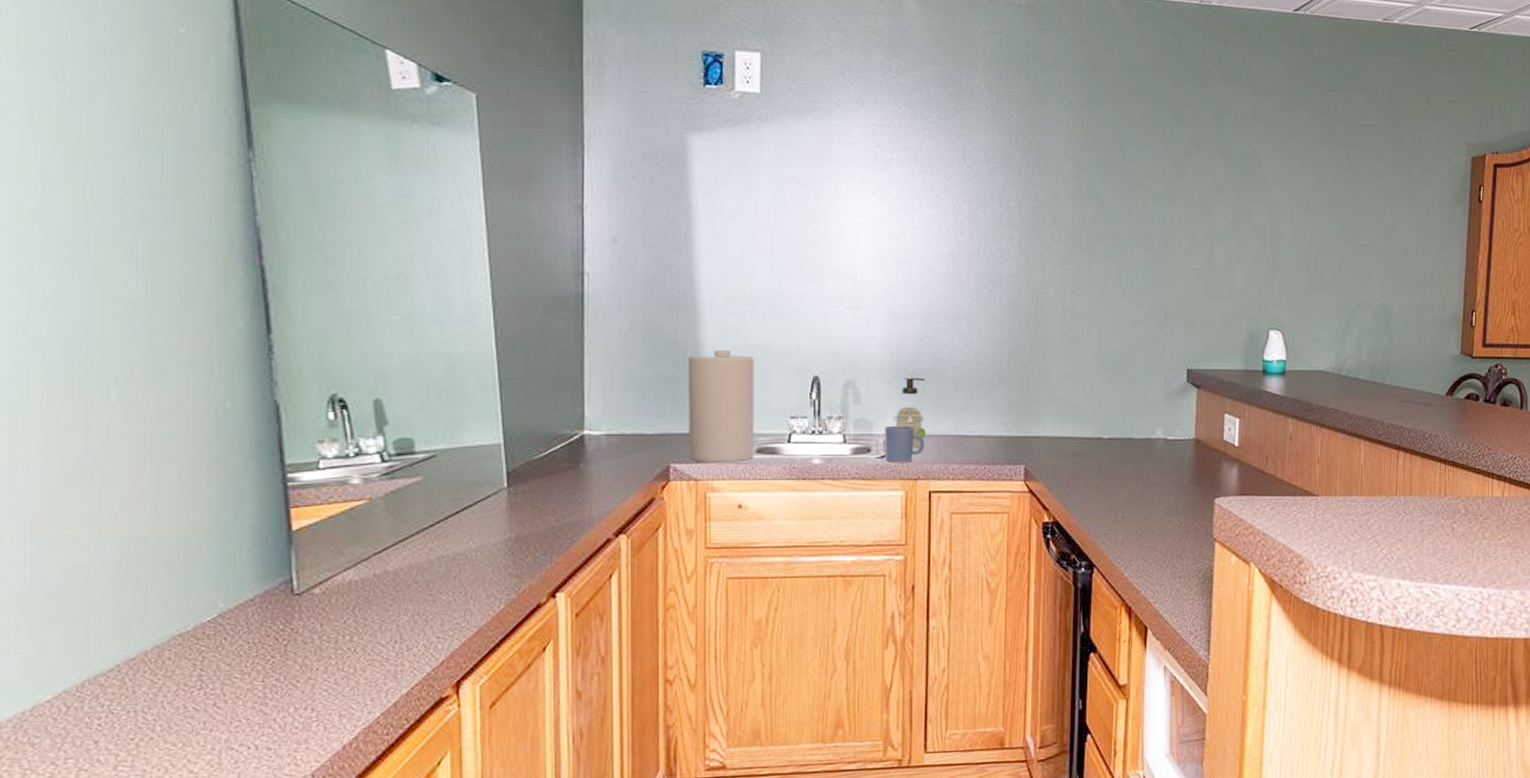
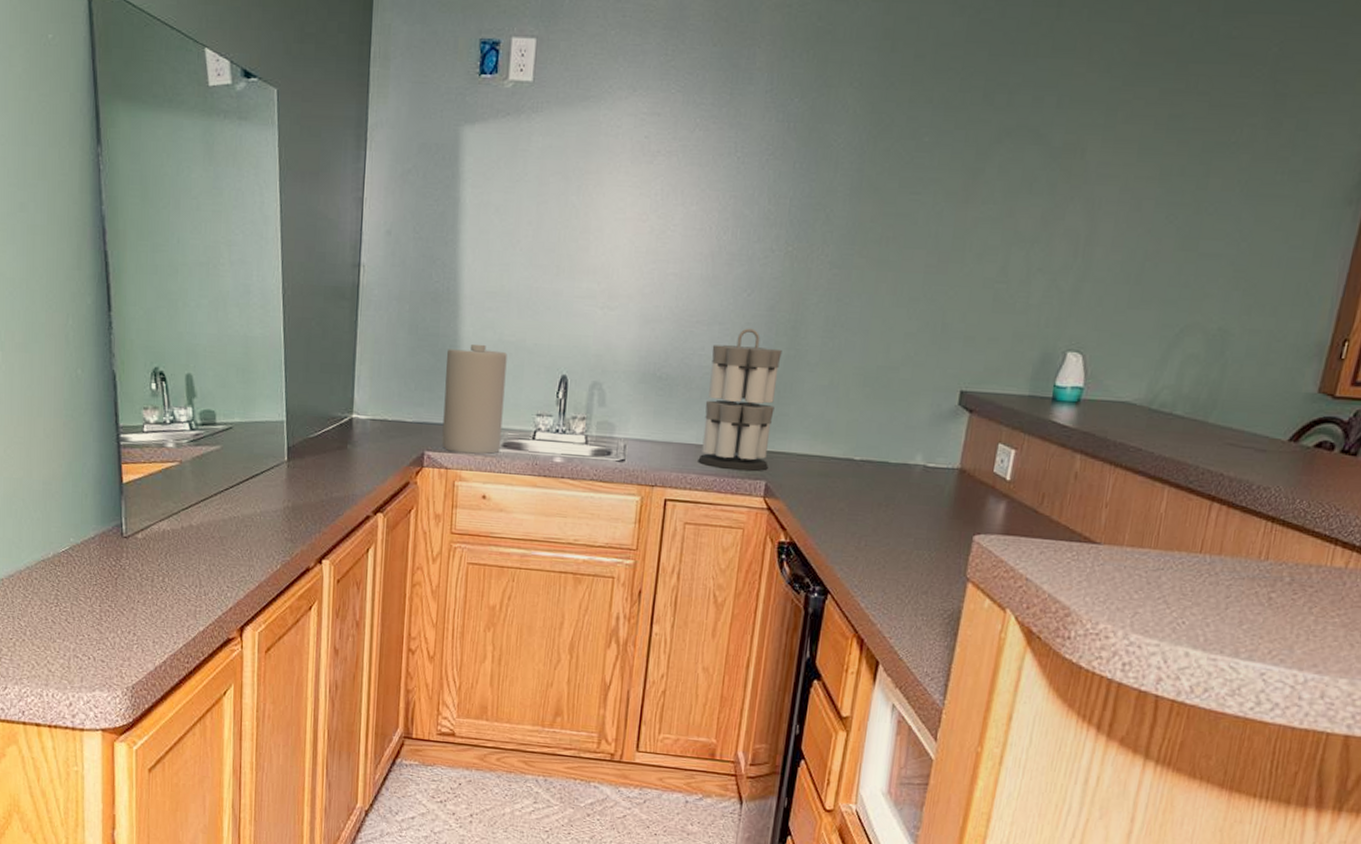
mug: present [885,425,925,464] -> none [625,429,665,470]
soap dispenser: present [893,377,926,449] -> none [636,382,671,455]
spice rack: none [958,322,1027,458] -> present [698,328,782,472]

